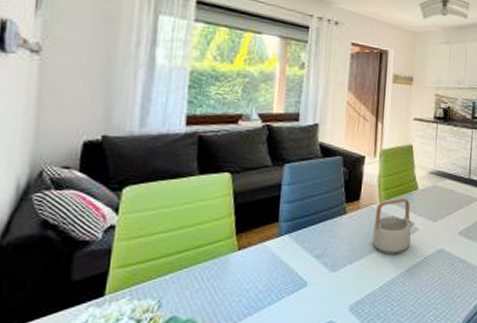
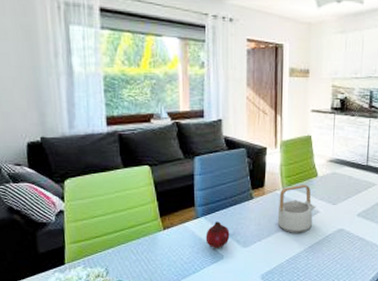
fruit: none [287,240,317,274] -> present [205,222,230,249]

